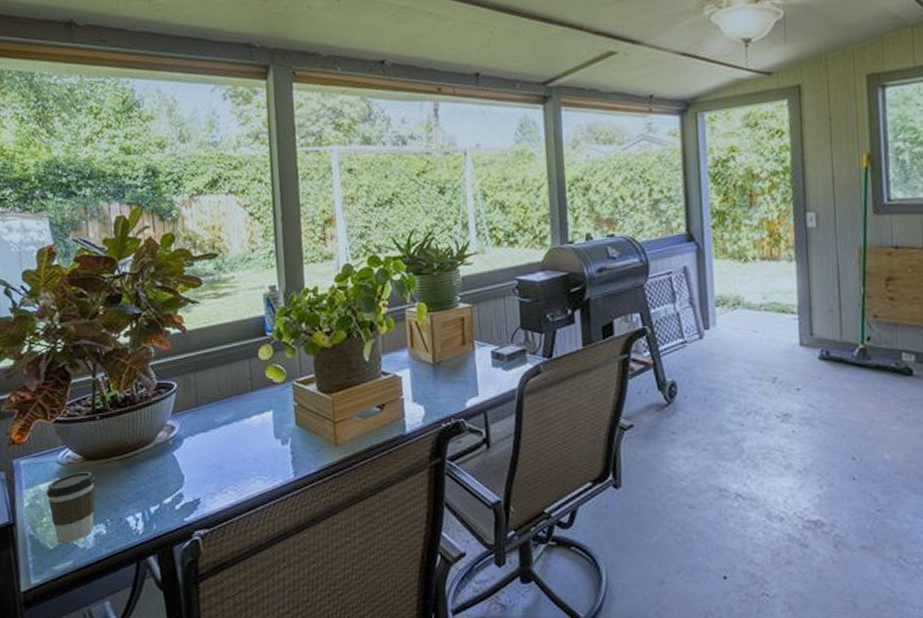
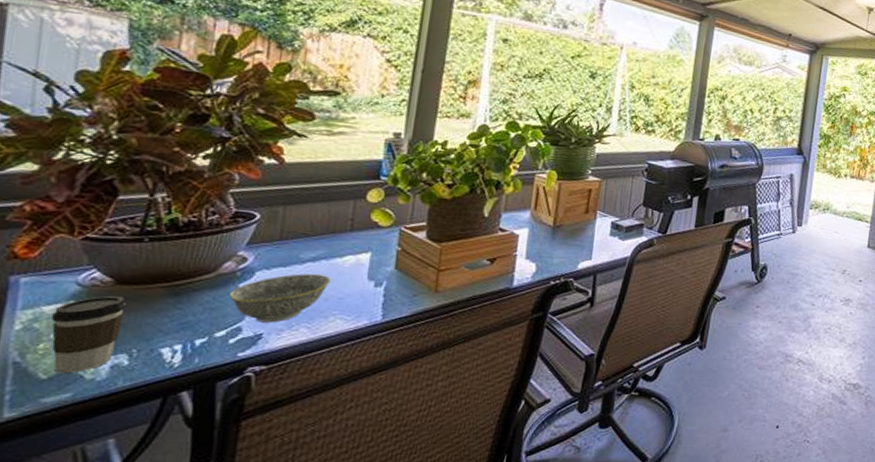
bowl: none [167,437,245,488] -> present [229,273,332,323]

